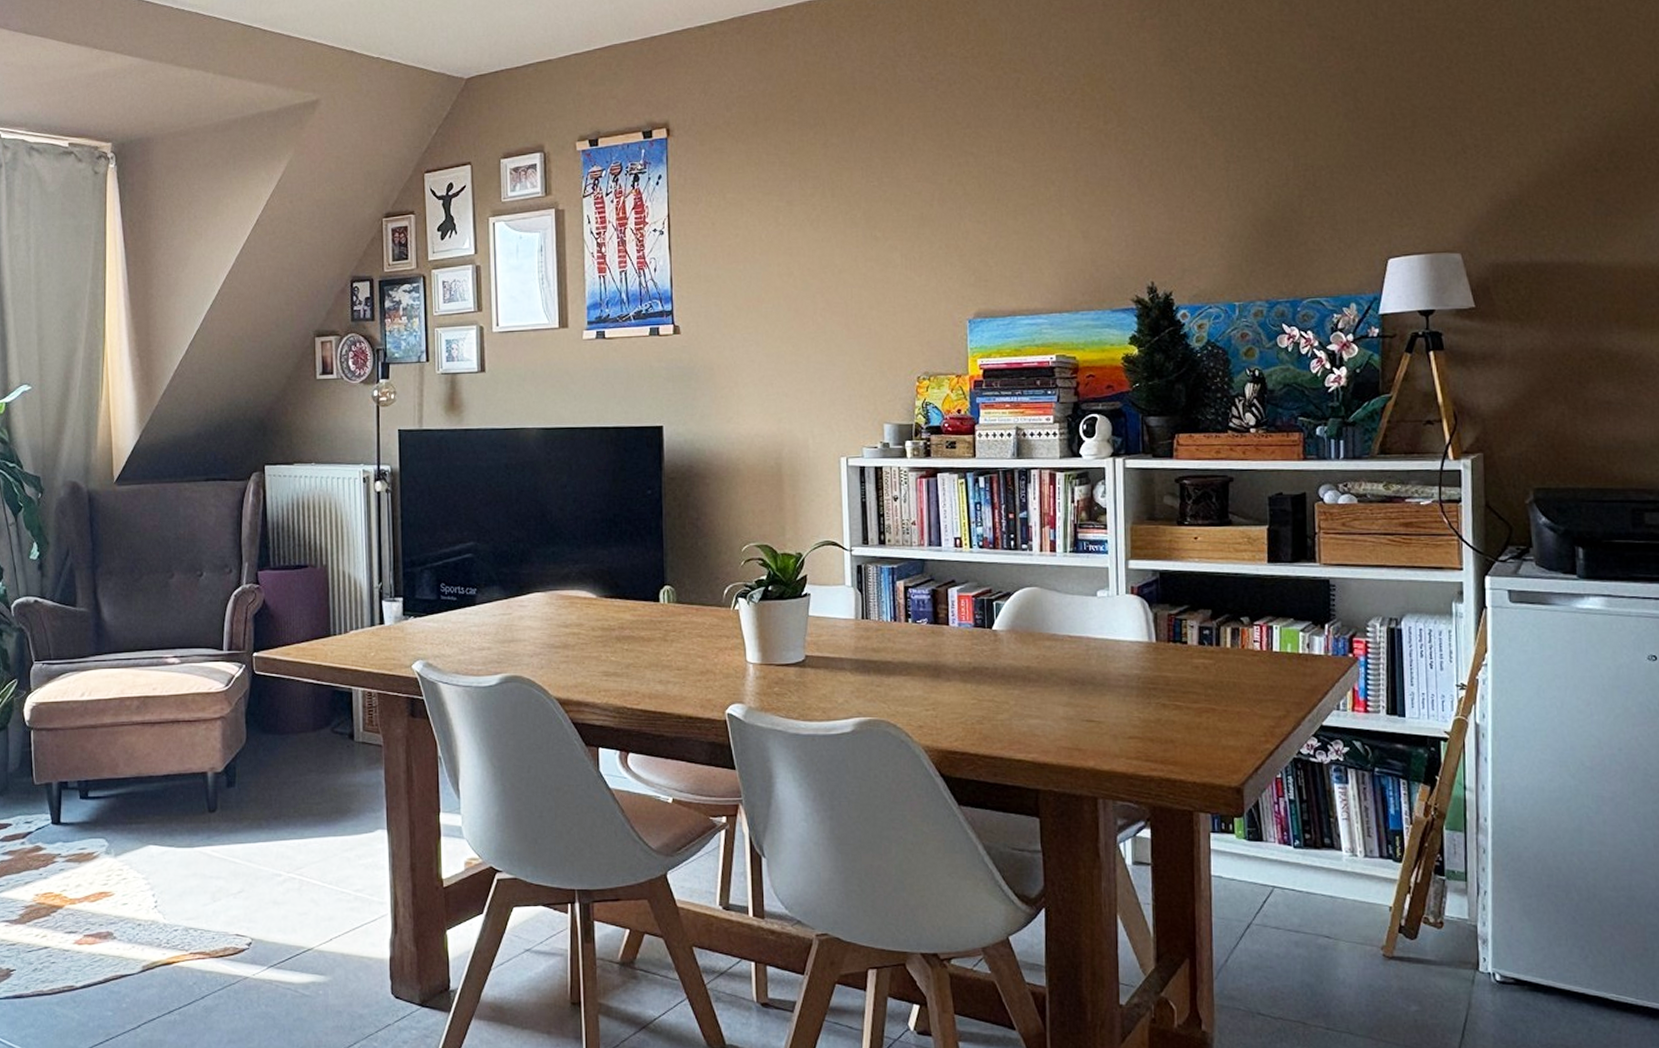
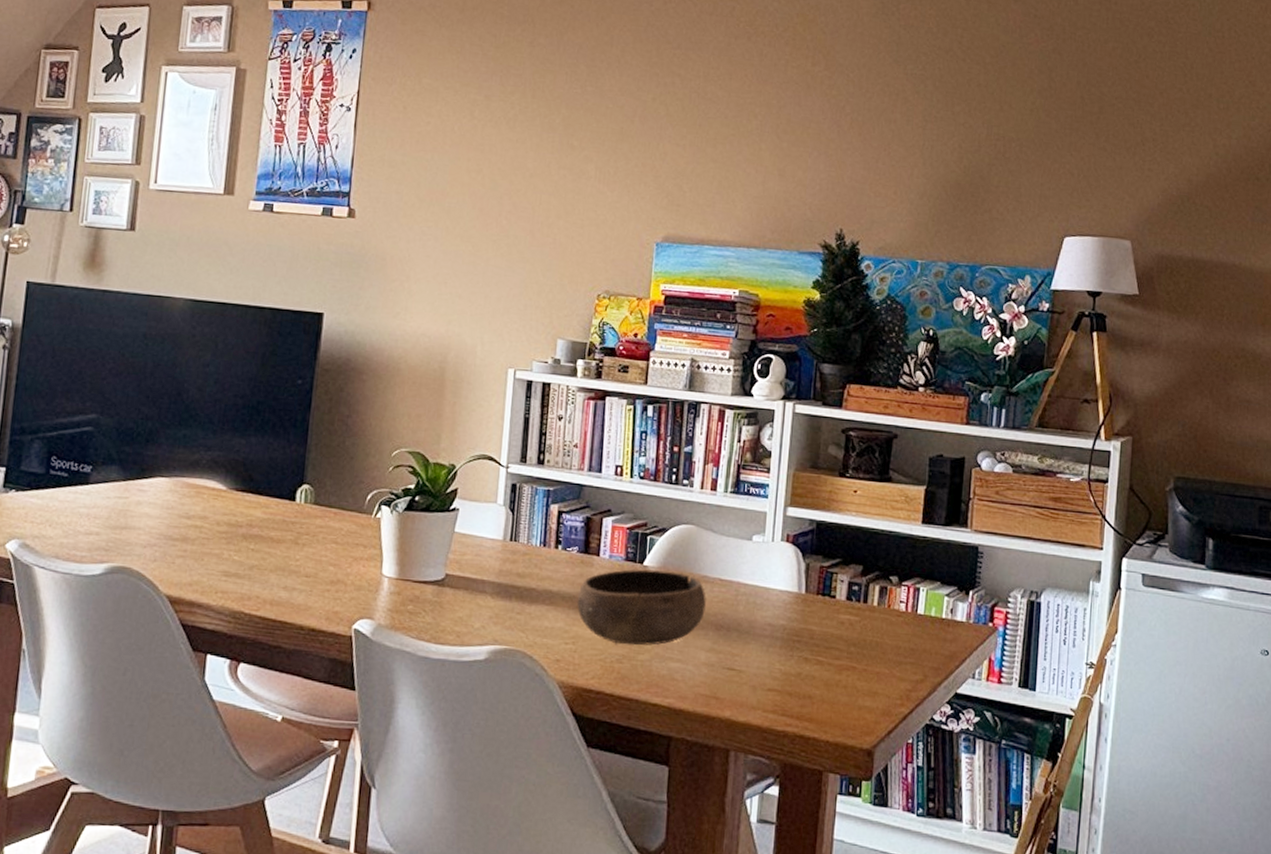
bowl: none [932,633,1058,707] -> present [577,568,706,646]

